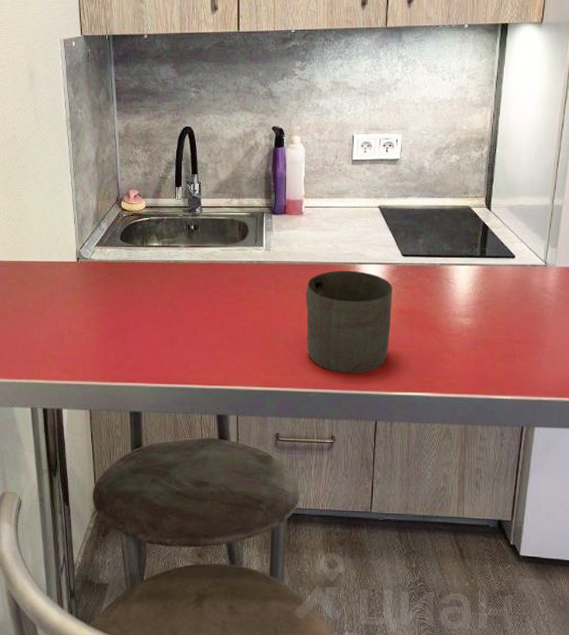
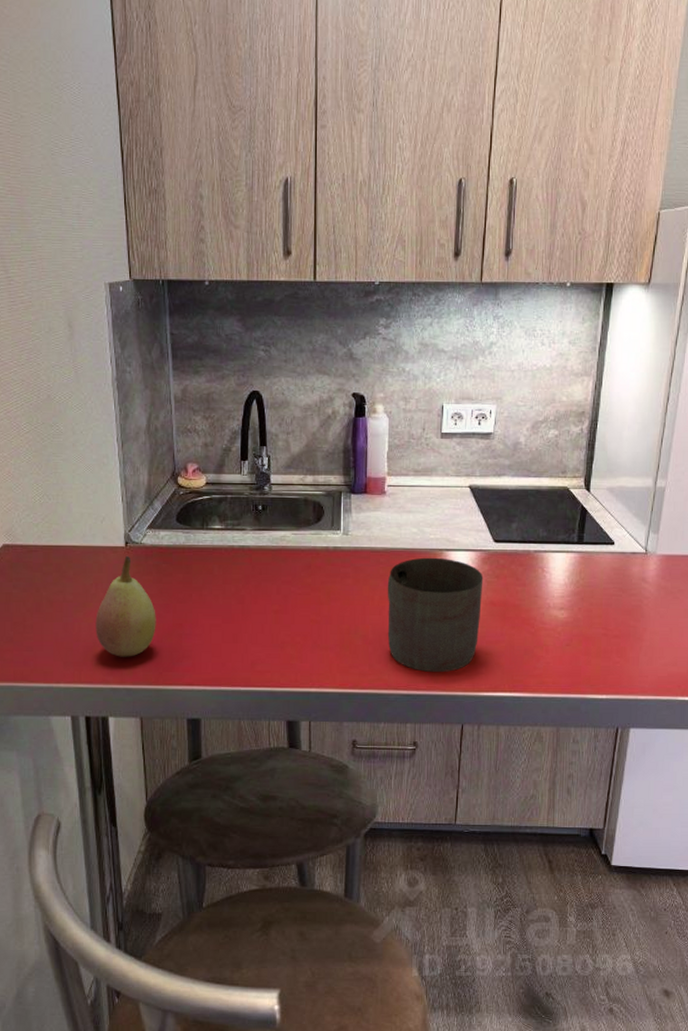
fruit: none [52,269,103,357] -> present [95,555,156,657]

